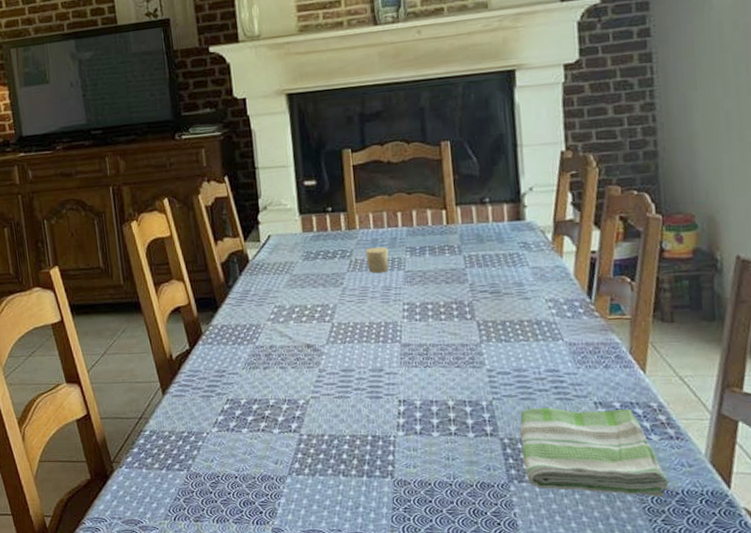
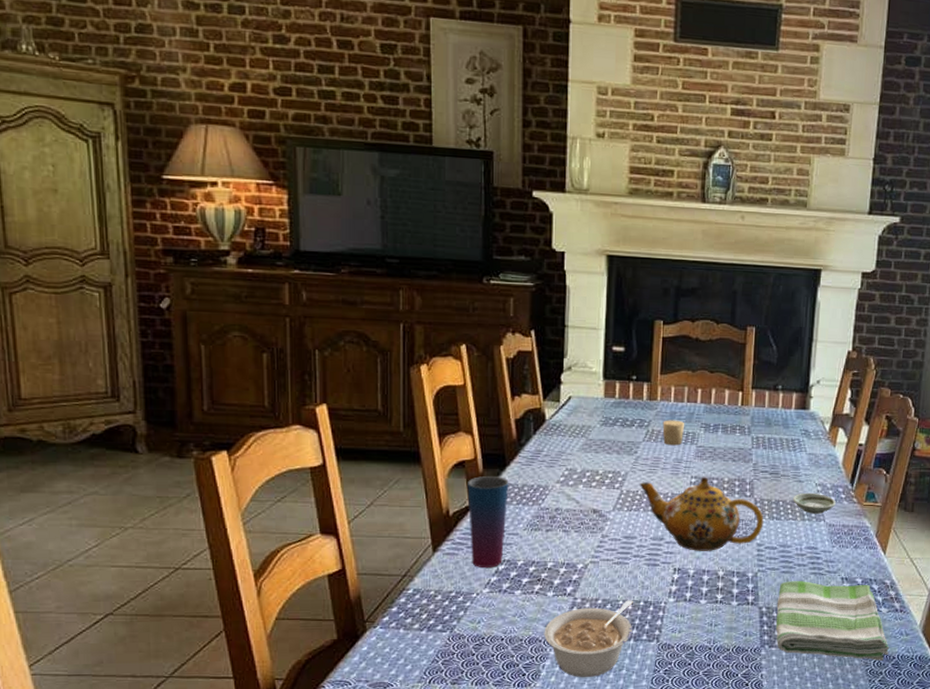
cup: none [185,318,227,408] -> present [467,475,509,567]
legume: none [275,435,364,516] -> present [544,600,633,678]
teapot: none [350,302,492,381] -> present [640,477,764,551]
saucer: none [520,309,574,333] -> present [792,492,836,514]

